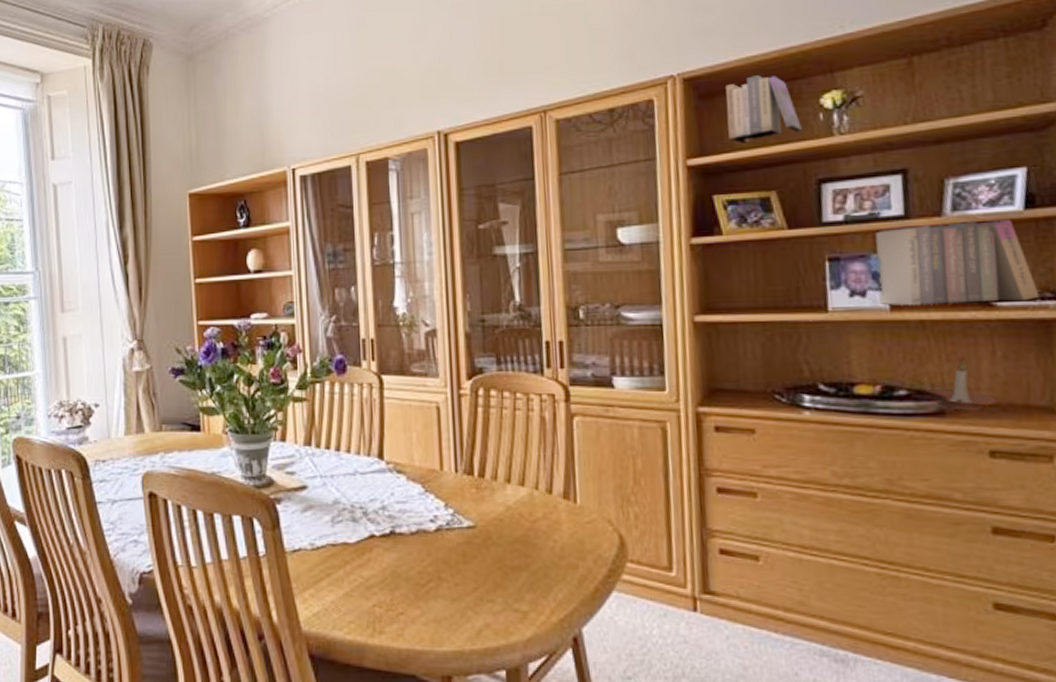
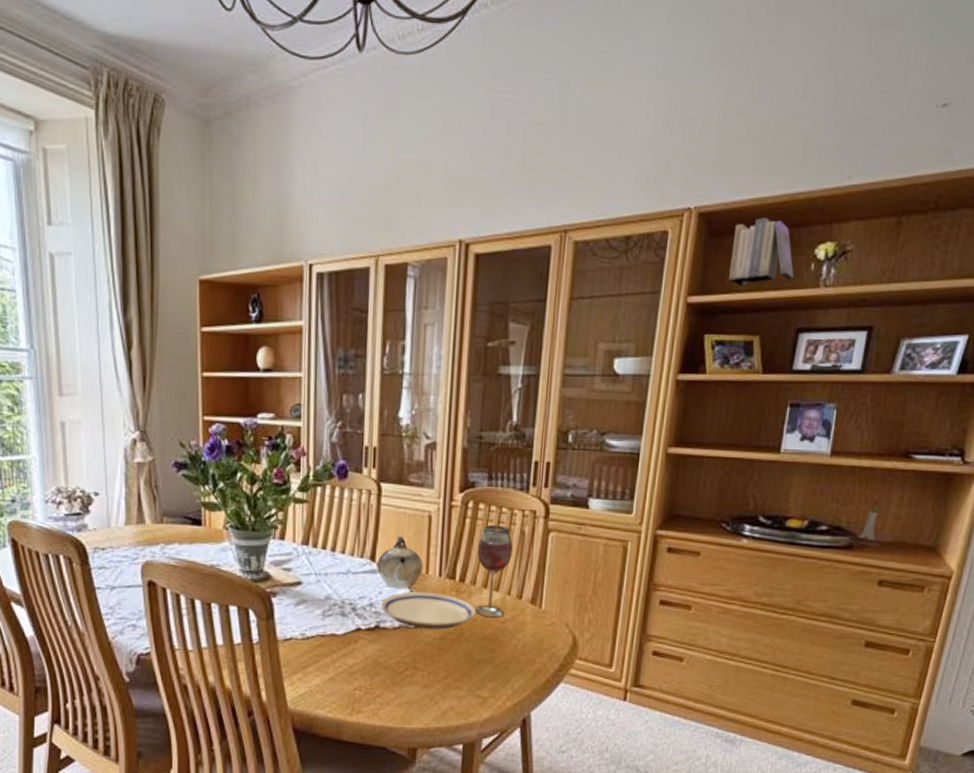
teapot: none [386,431,437,489] -> present [377,537,423,589]
plate: none [394,492,501,533] -> present [380,592,476,630]
wineglass: none [493,413,535,517] -> present [475,525,513,618]
books: present [875,219,1040,306] -> none [824,380,950,456]

